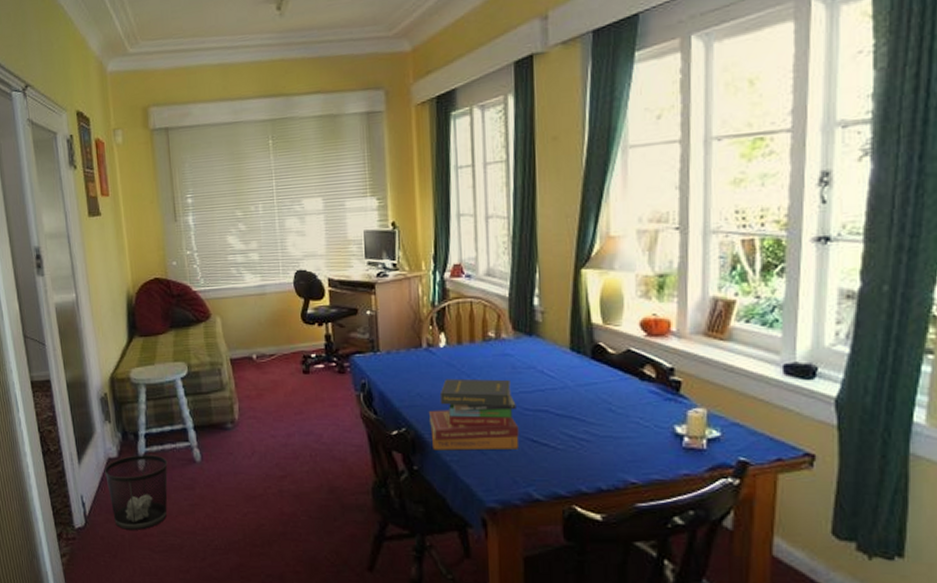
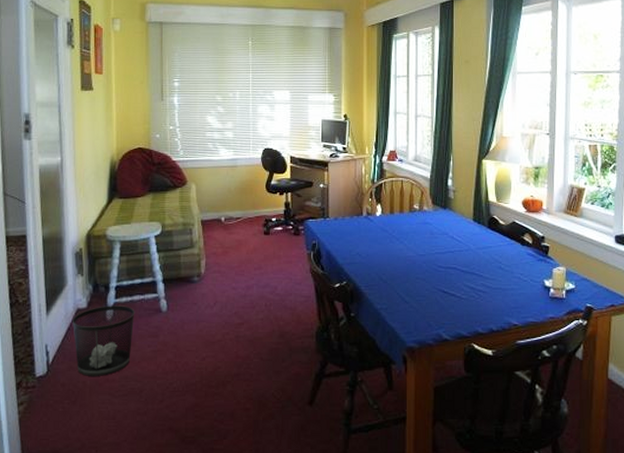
books: present [428,378,519,451] -> none [365,241,434,300]

